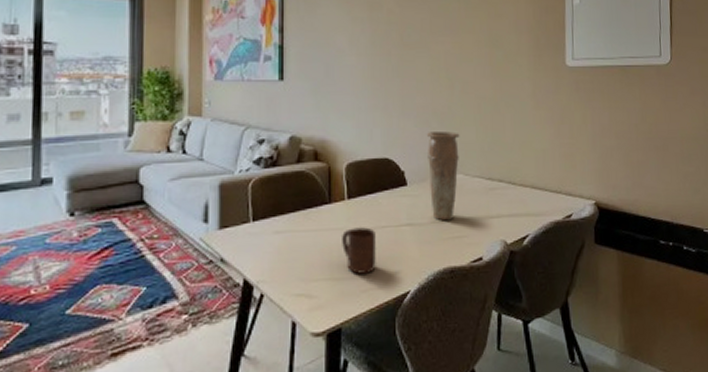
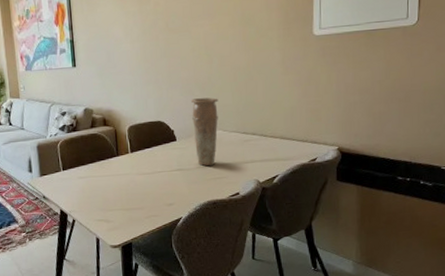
cup: present [342,227,376,274] -> none [128,172,155,206]

